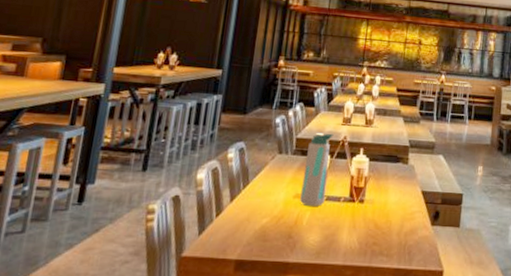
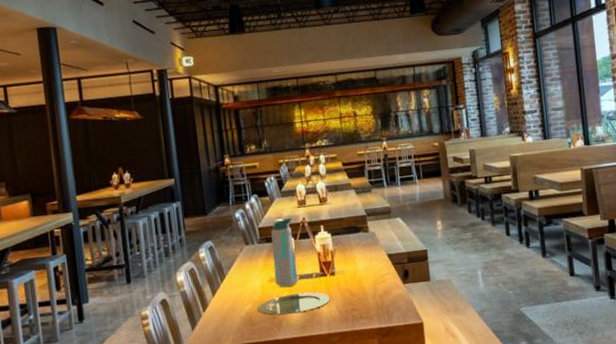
plate: none [273,215,353,237] -> present [257,292,330,315]

